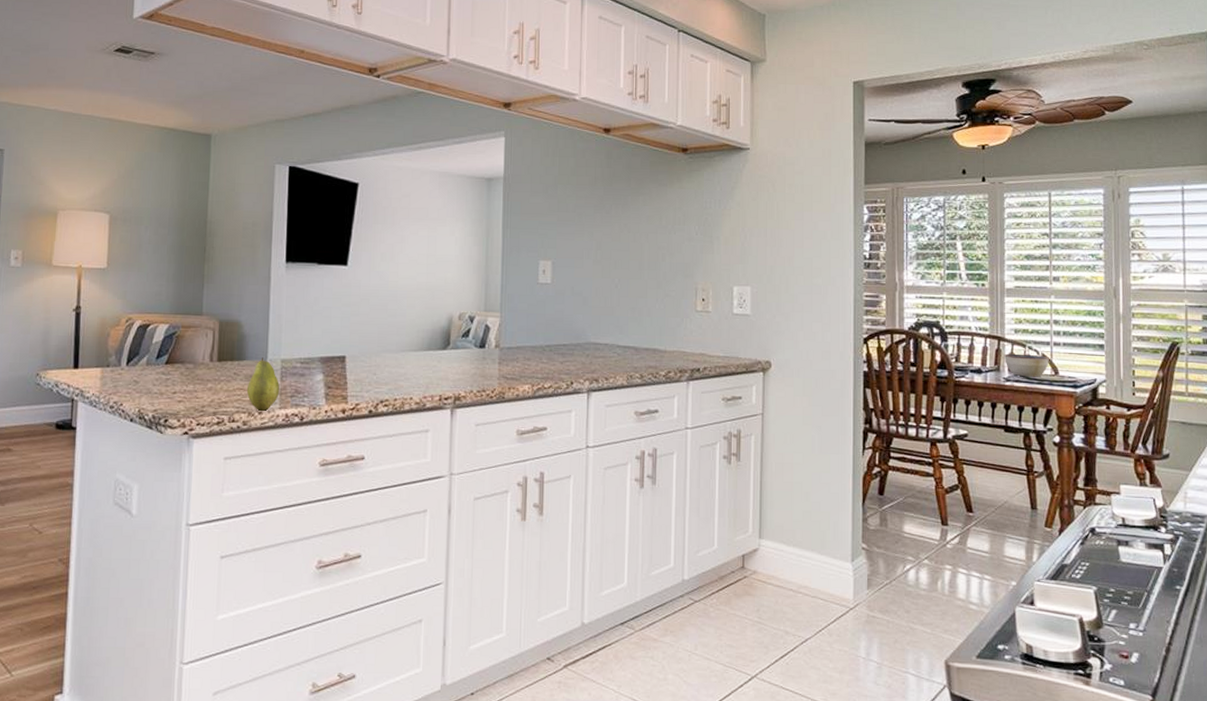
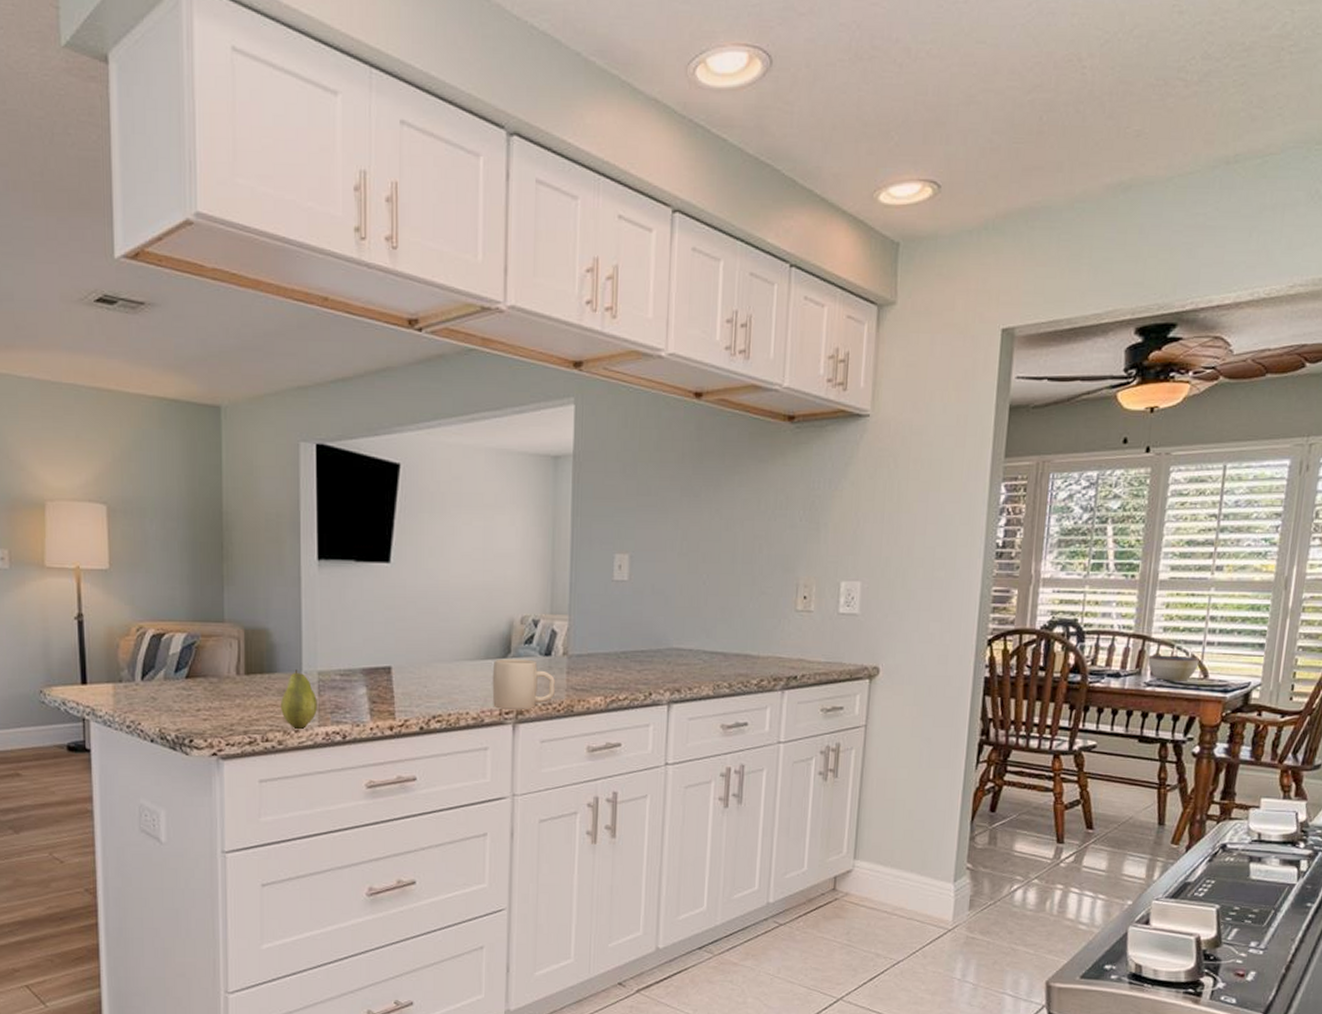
mug: none [433,350,488,397] -> present [492,659,555,711]

